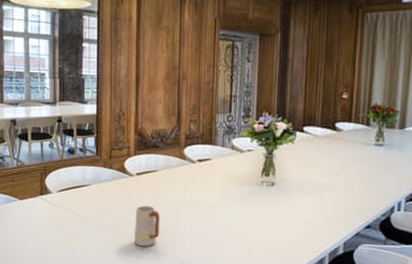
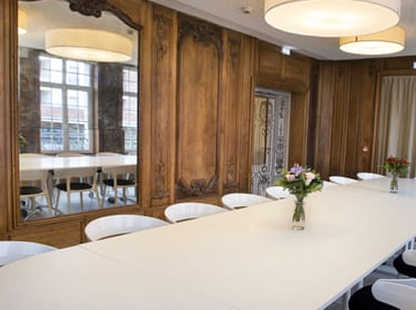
mug: present [134,205,160,247] -> none [174,251,199,290]

